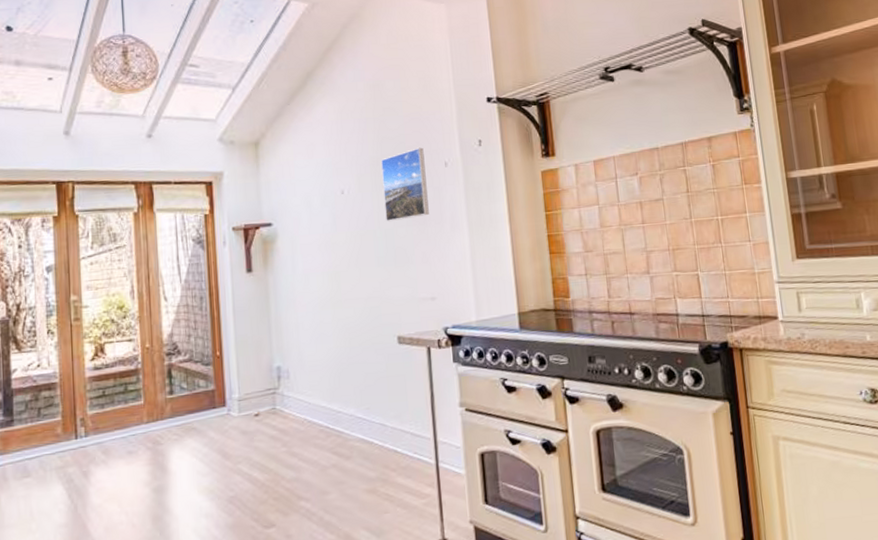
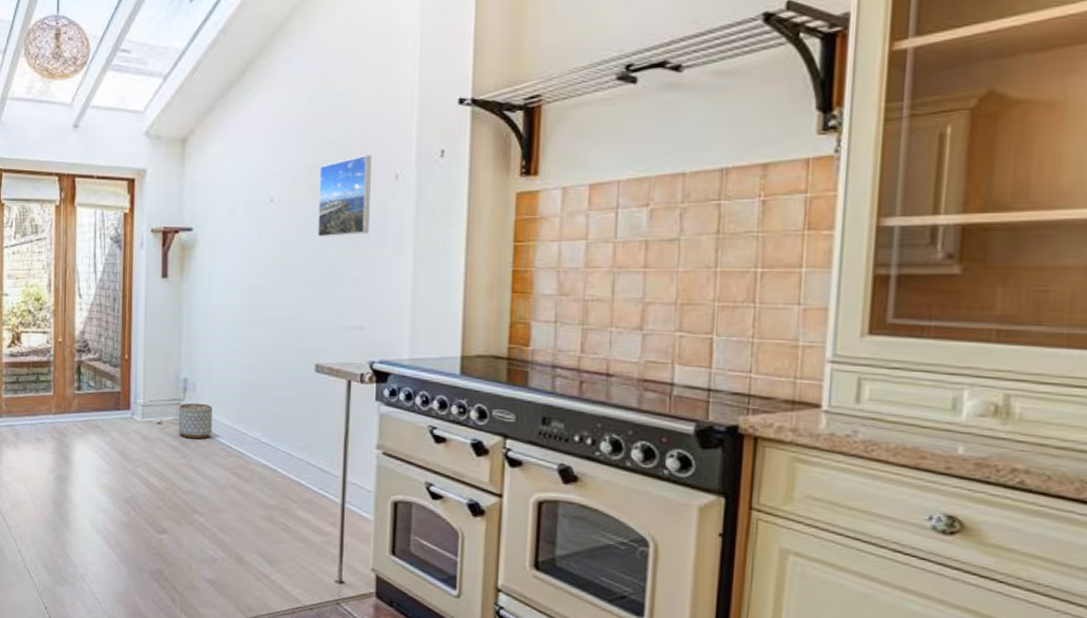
planter: none [275,388,309,426] -> present [178,402,213,439]

